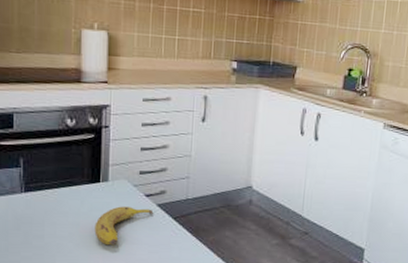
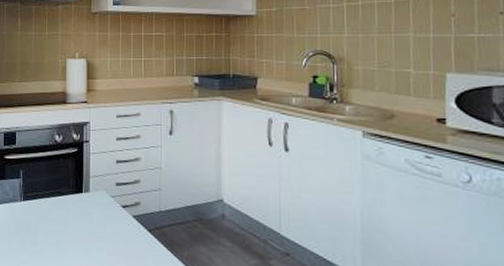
fruit: present [94,206,154,246] -> none [79,216,130,255]

